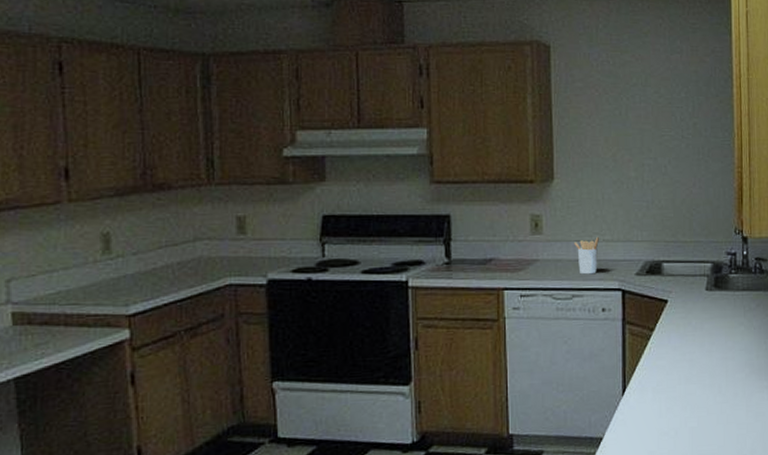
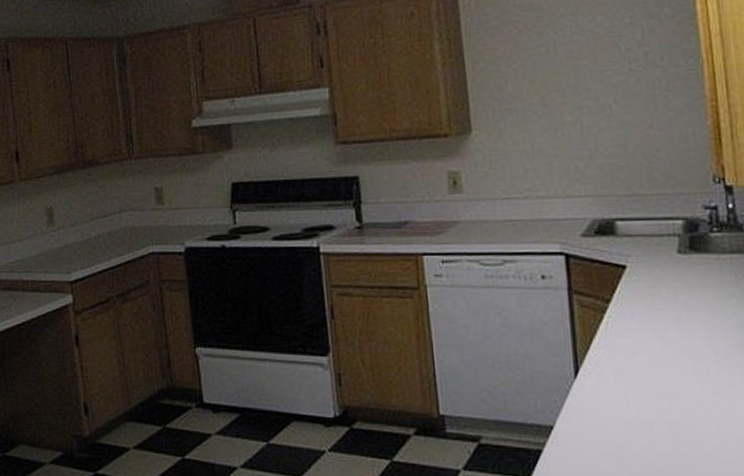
utensil holder: present [574,237,599,275] -> none [501,194,532,237]

